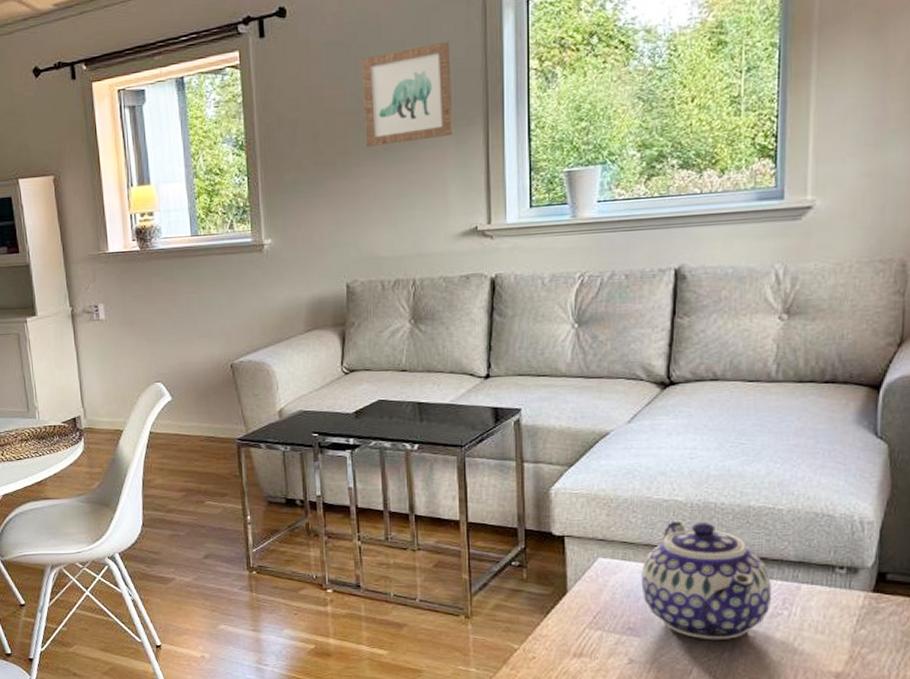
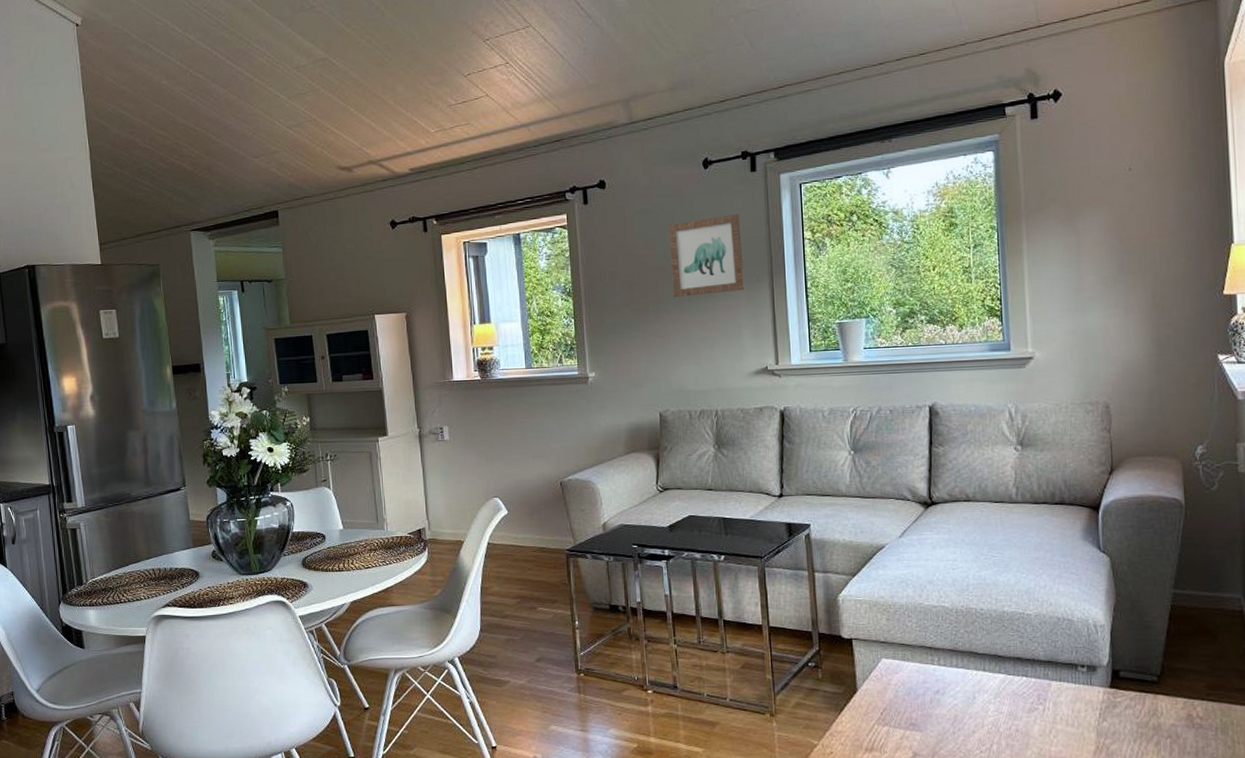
teapot: present [641,520,771,641] -> none [919,624,1028,734]

